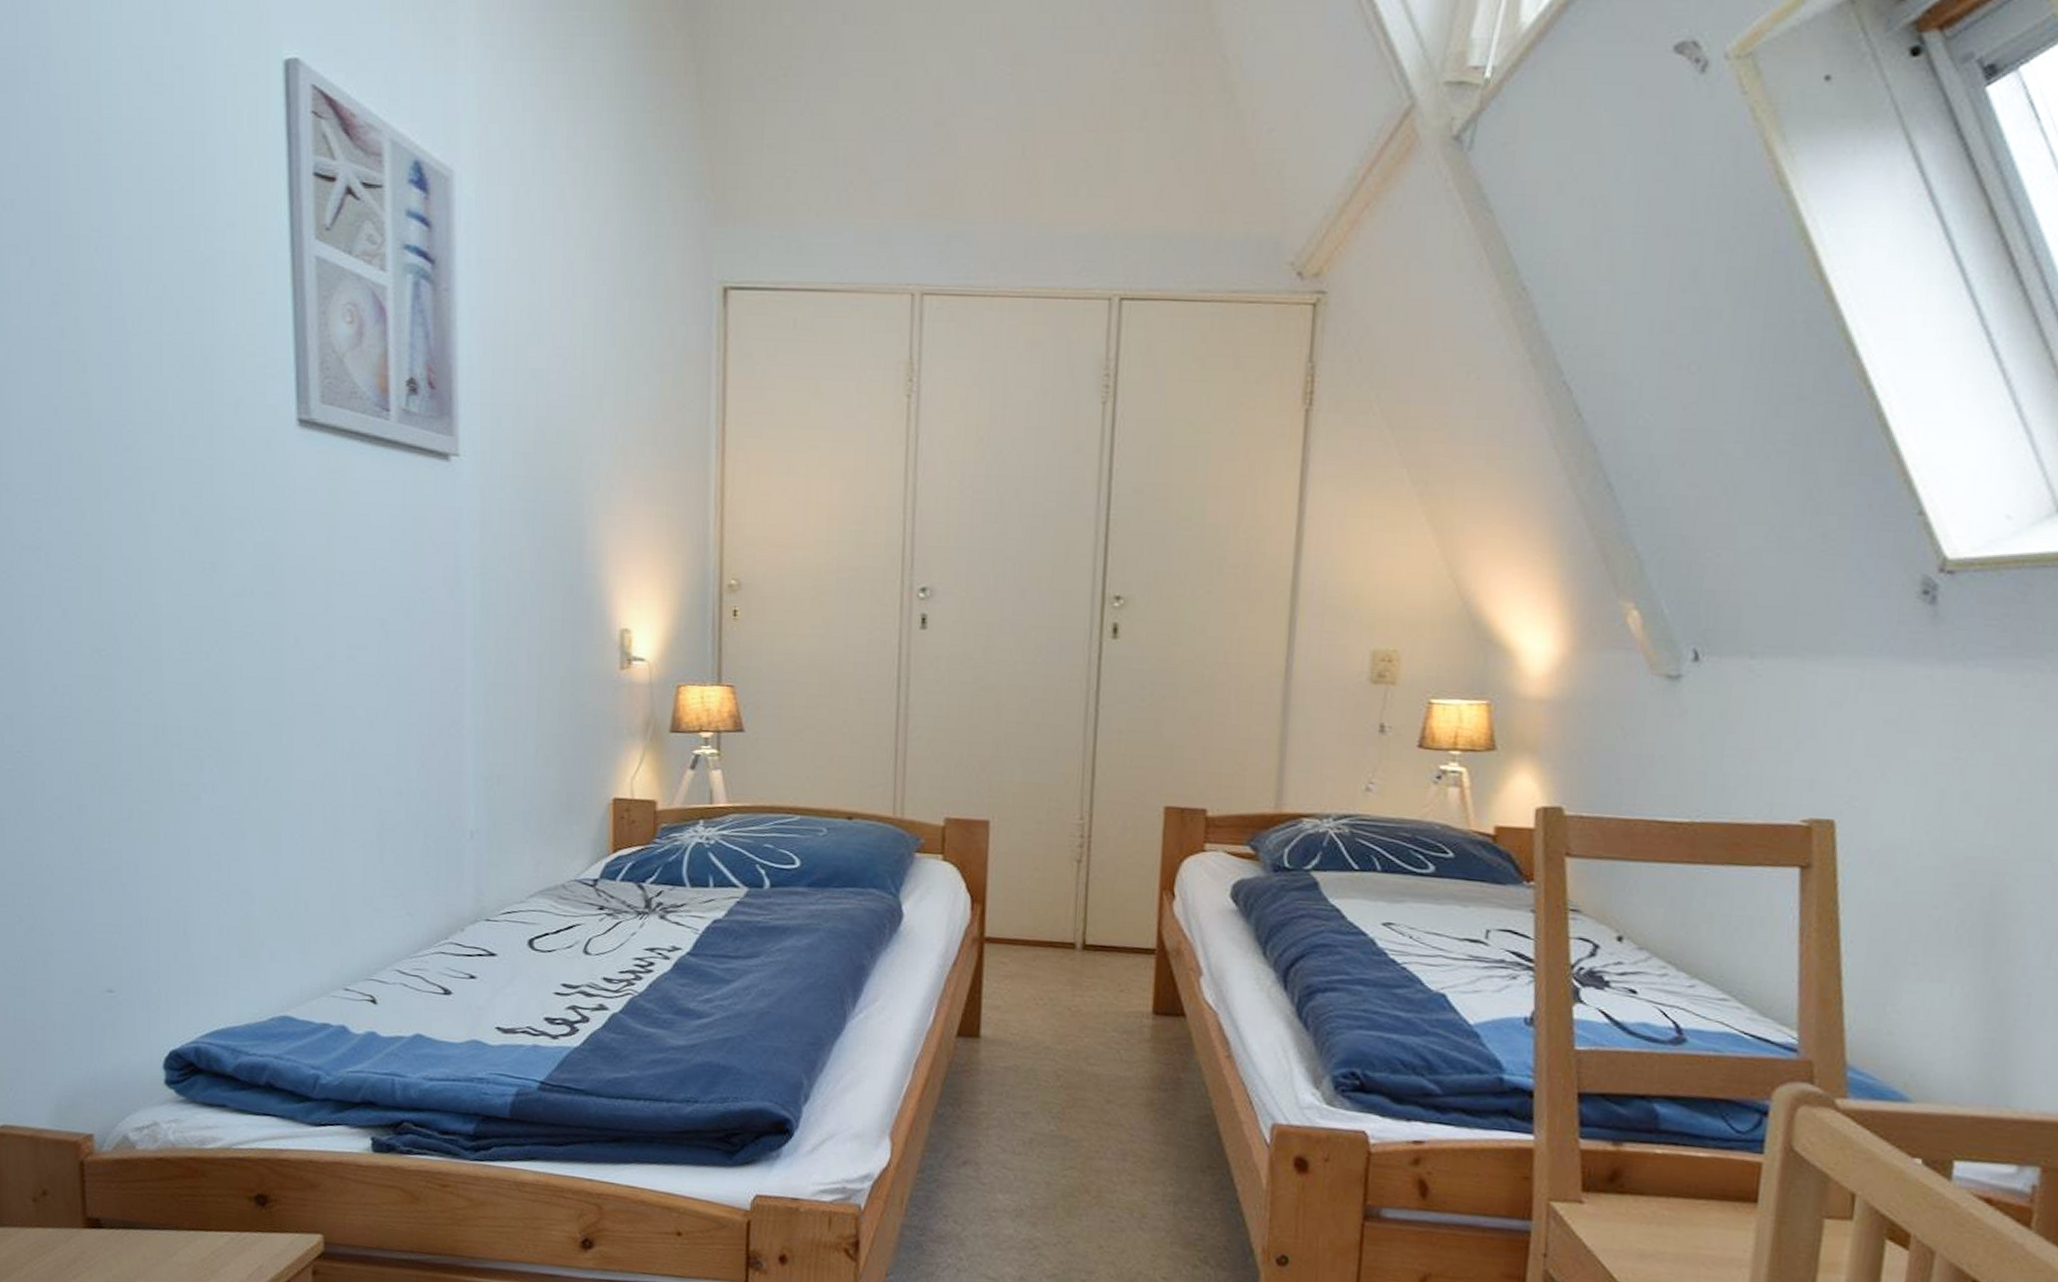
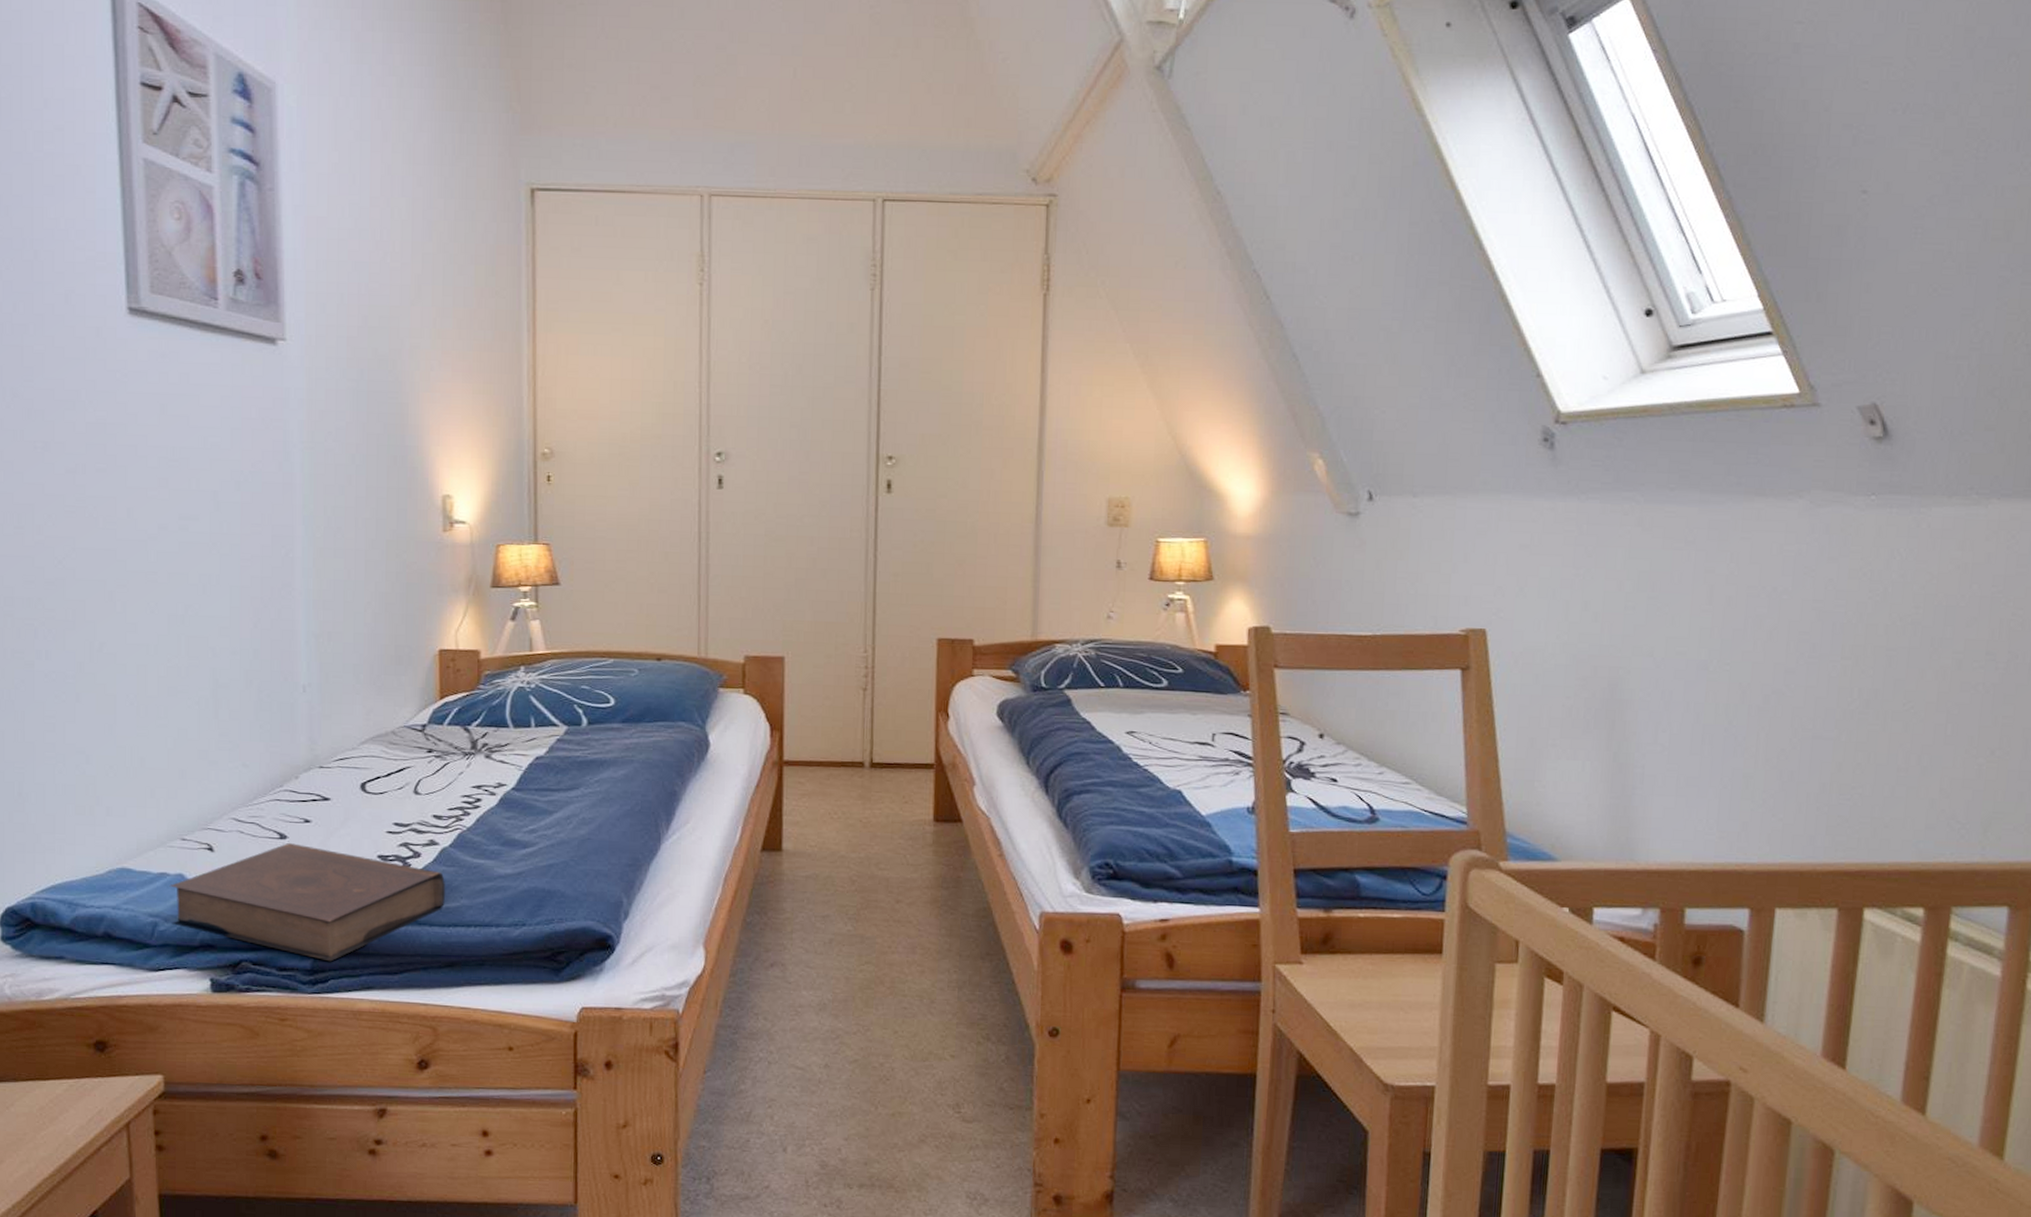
book: none [332,999,615,1128] -> present [169,843,446,962]

